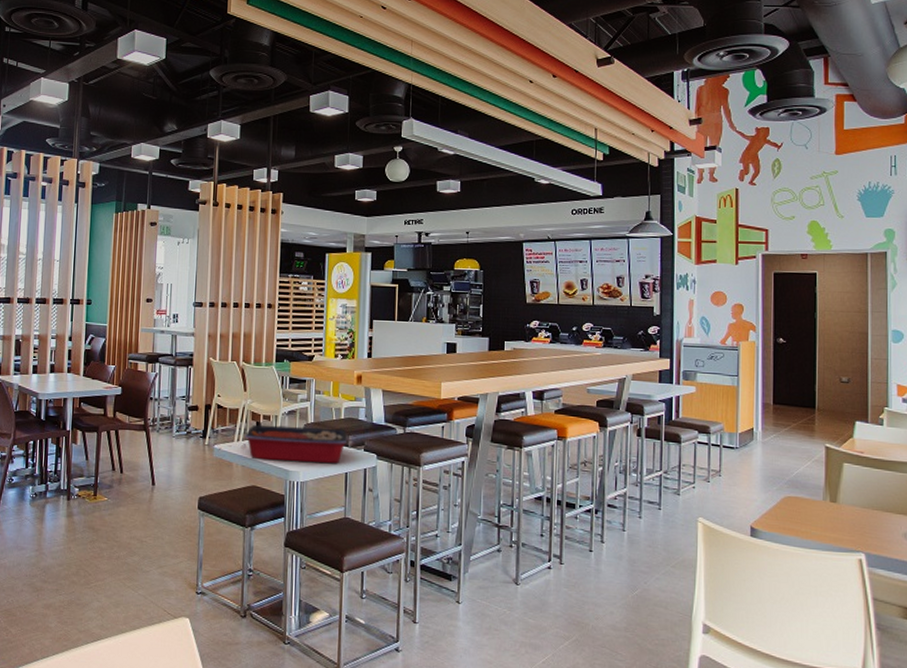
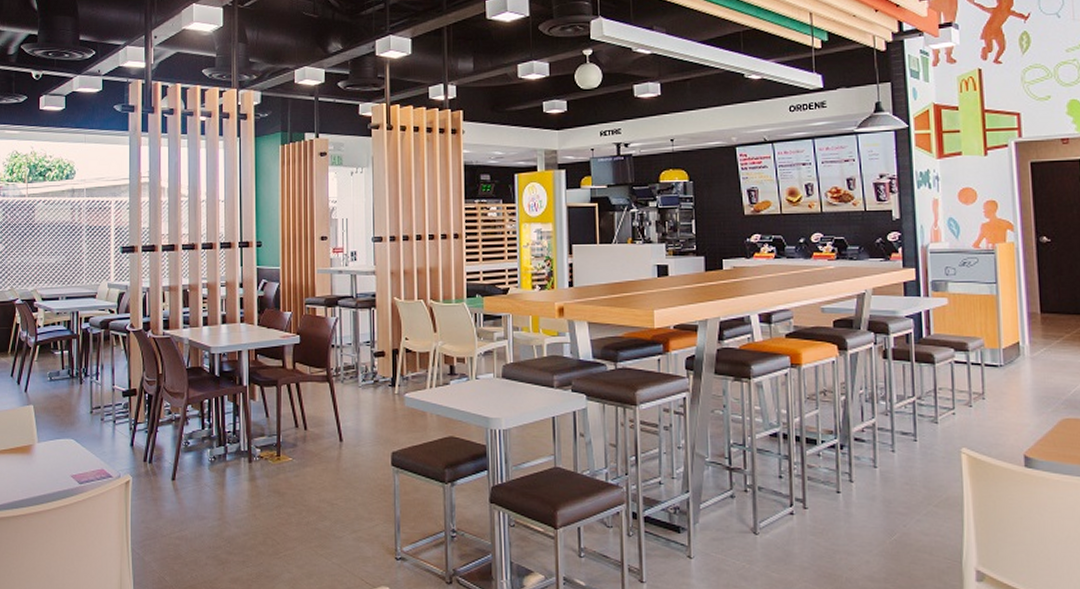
tray: present [245,424,347,464] -> none [438,368,551,408]

